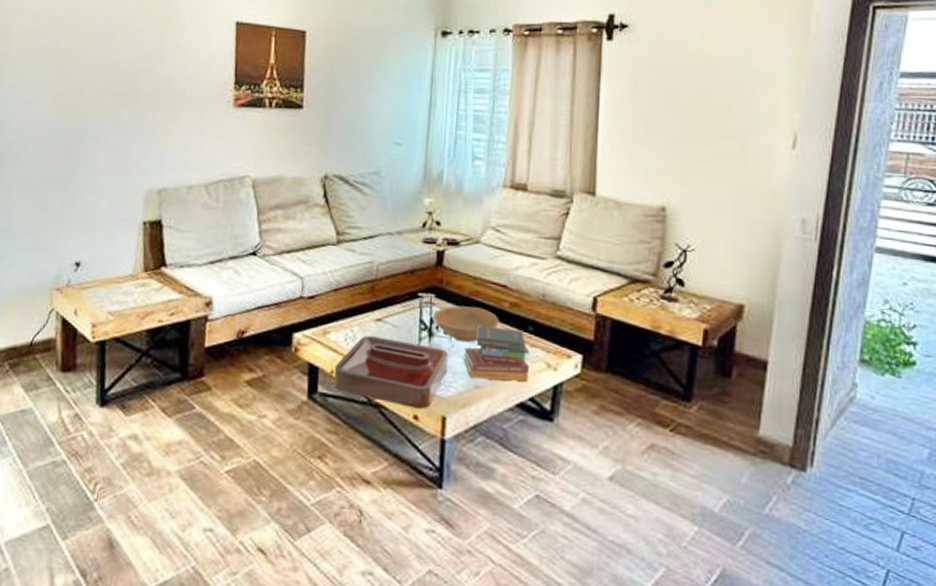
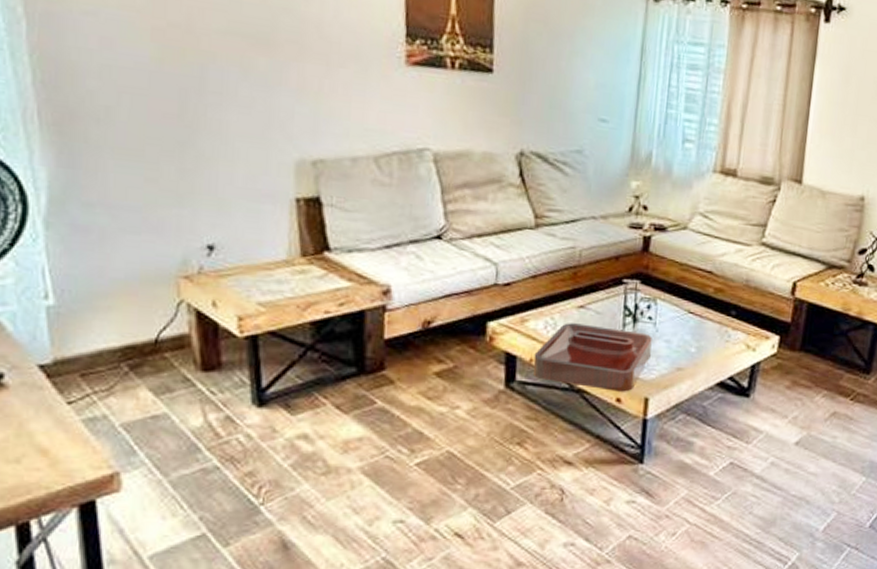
bowl: present [432,305,499,343] -> none [637,291,704,328]
books: present [463,325,530,382] -> none [667,310,731,363]

